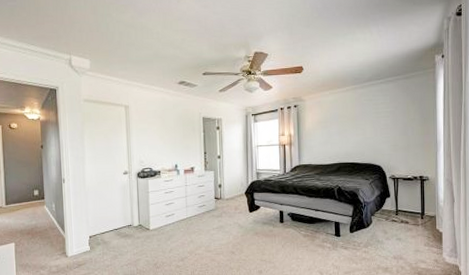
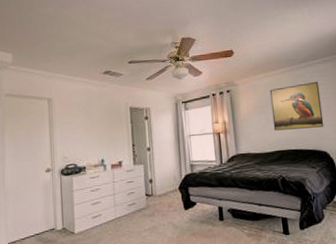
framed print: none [334,100,381,145] -> present [269,81,324,131]

